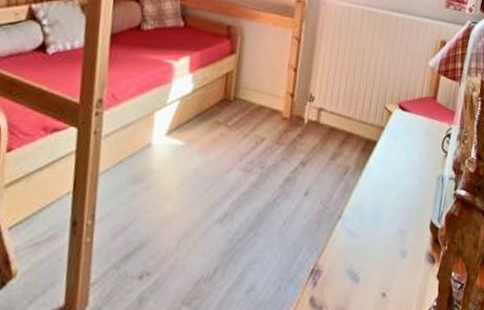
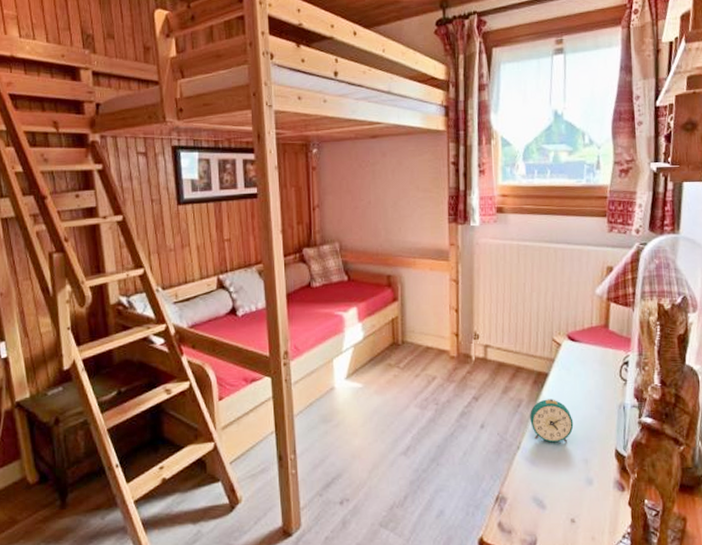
alarm clock: none [354,167,395,213] -> present [530,399,574,443]

